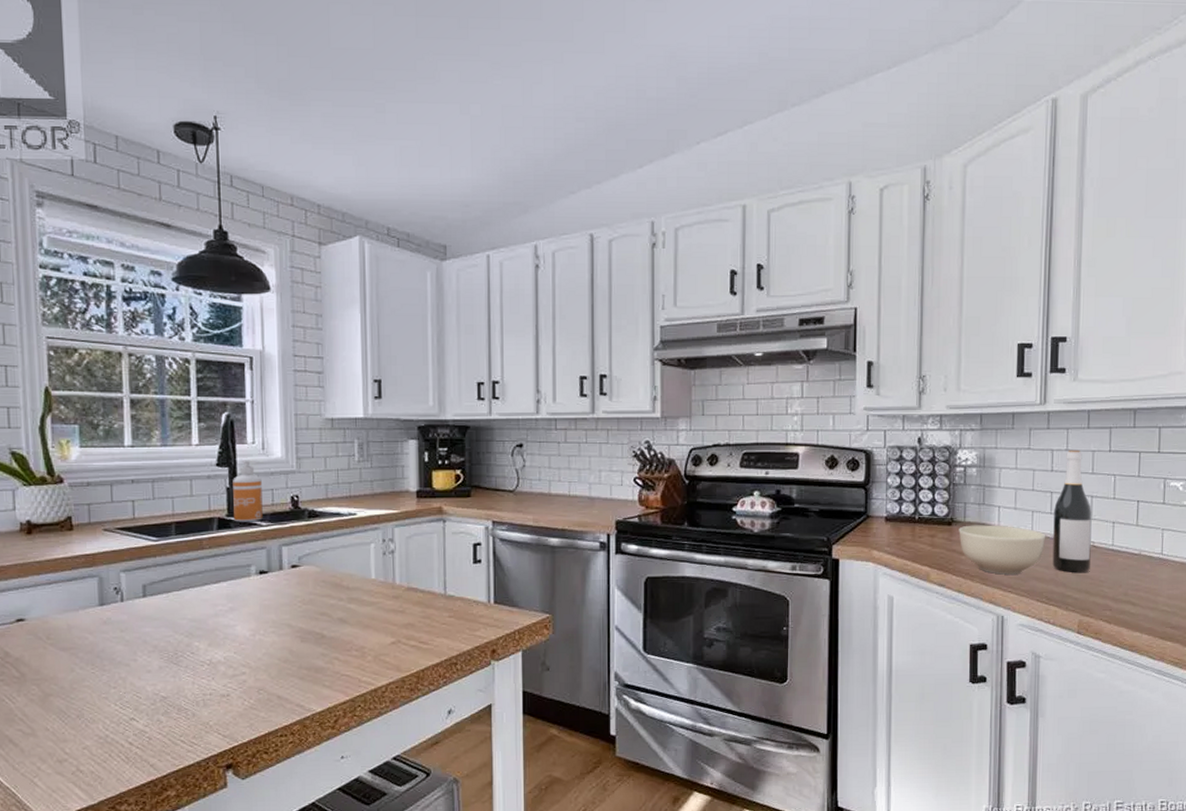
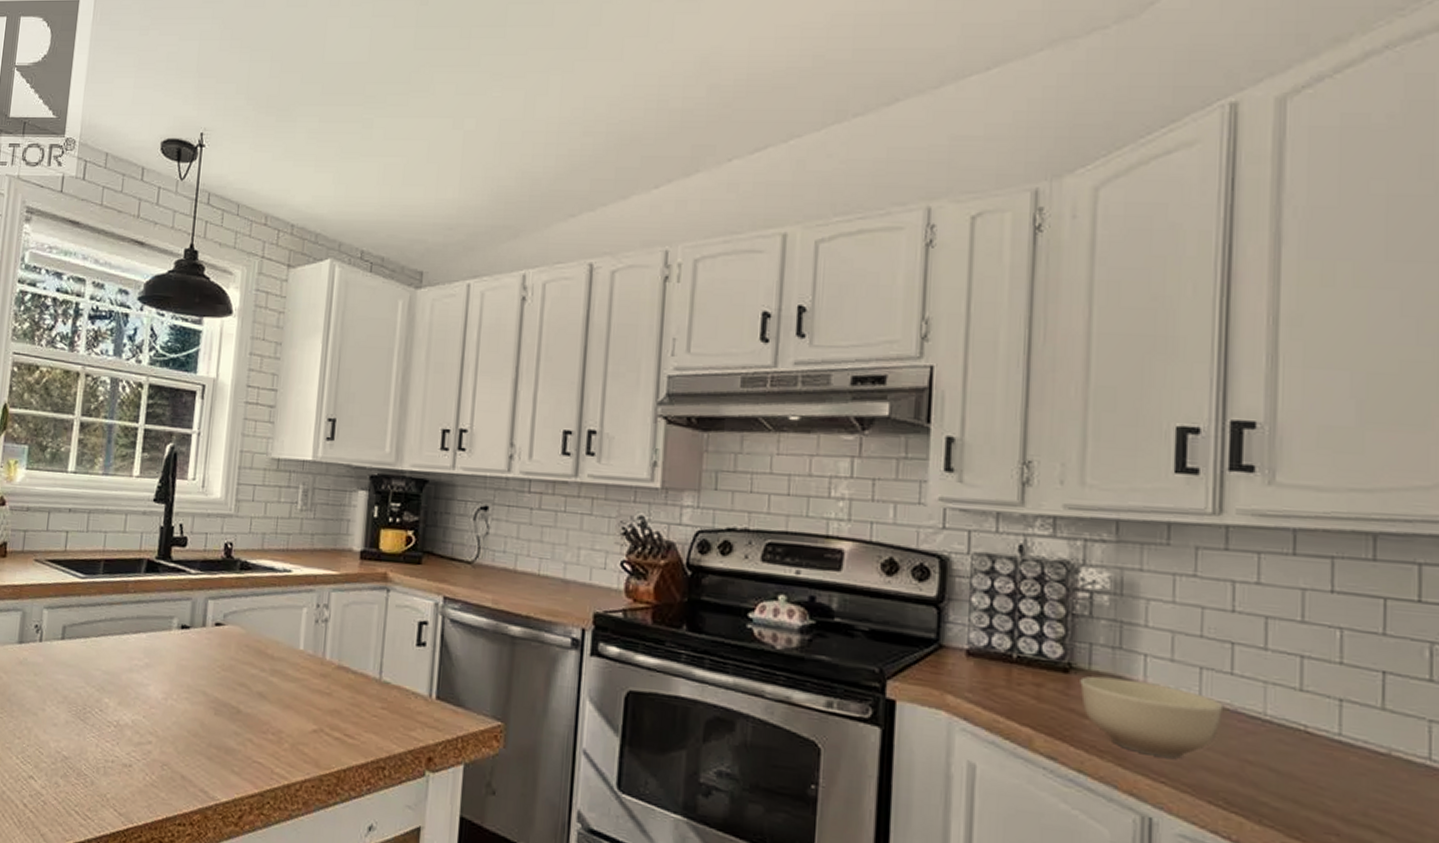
soap dispenser: present [233,460,263,522] -> none [163,497,197,568]
wine bottle: present [1052,449,1092,573] -> none [1234,583,1303,772]

